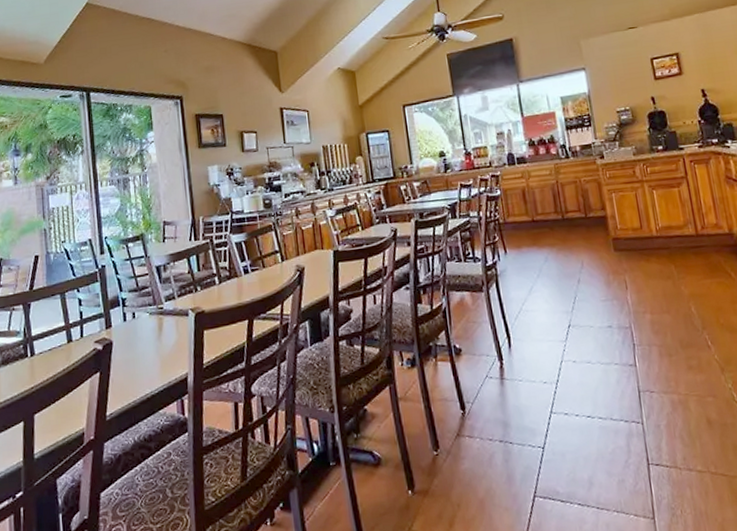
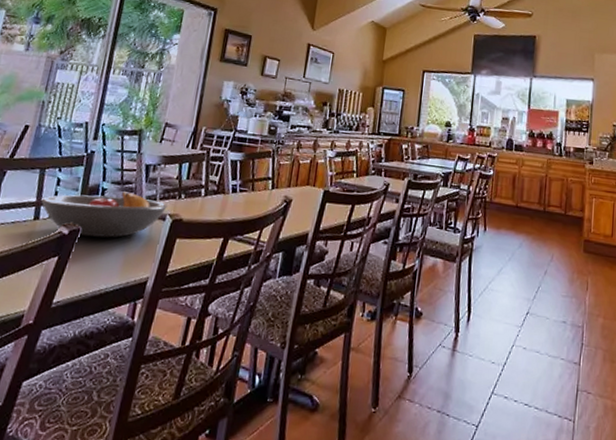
fruit bowl: none [68,296,187,348] -> present [40,190,168,238]

